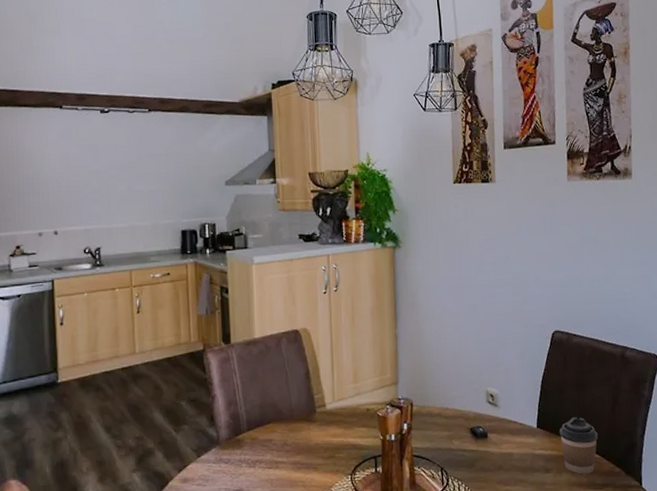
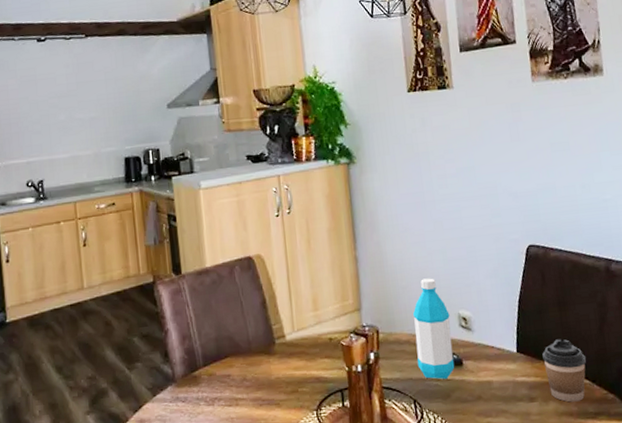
water bottle: none [445,357,480,450] -> present [412,278,455,380]

